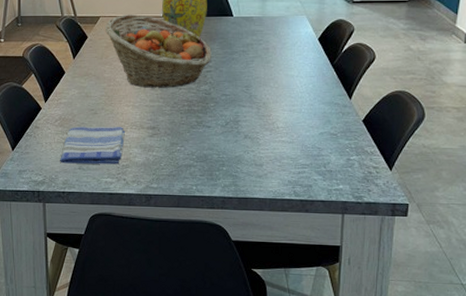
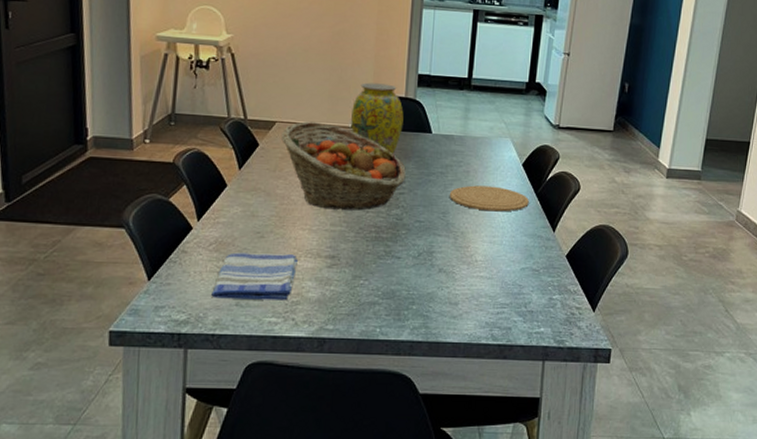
plate: none [251,60,326,83] -> present [449,185,529,212]

